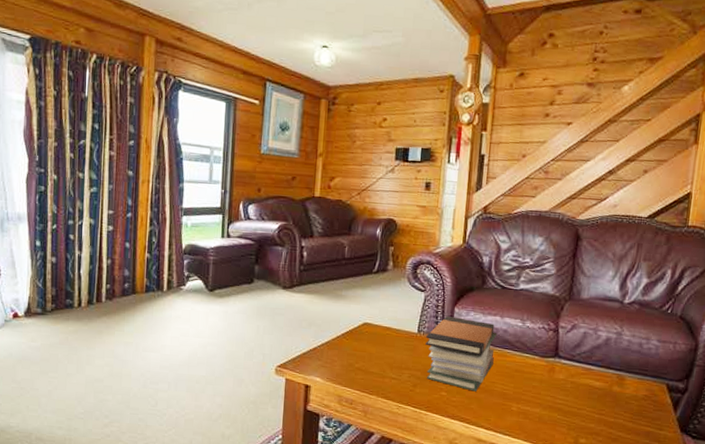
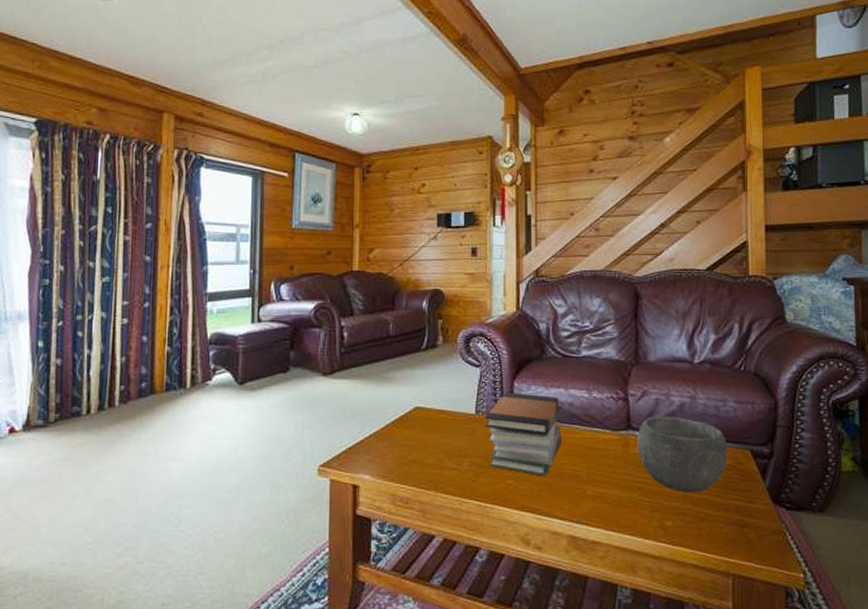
bowl: none [562,347,646,417] -> present [637,416,728,493]

